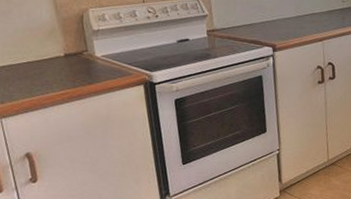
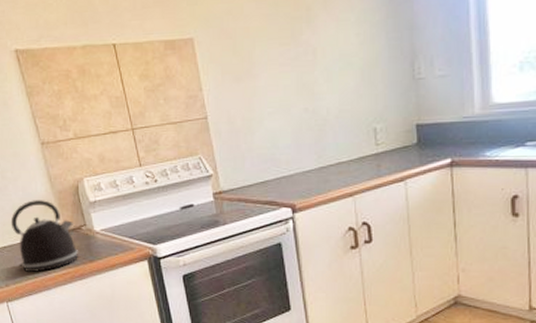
kettle: none [12,25,78,91] -> present [10,200,78,272]

